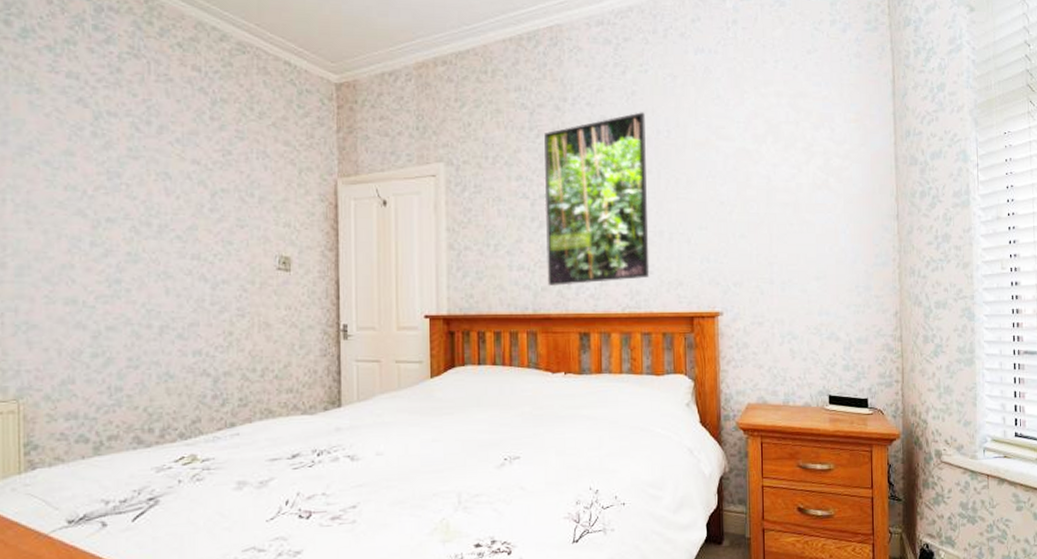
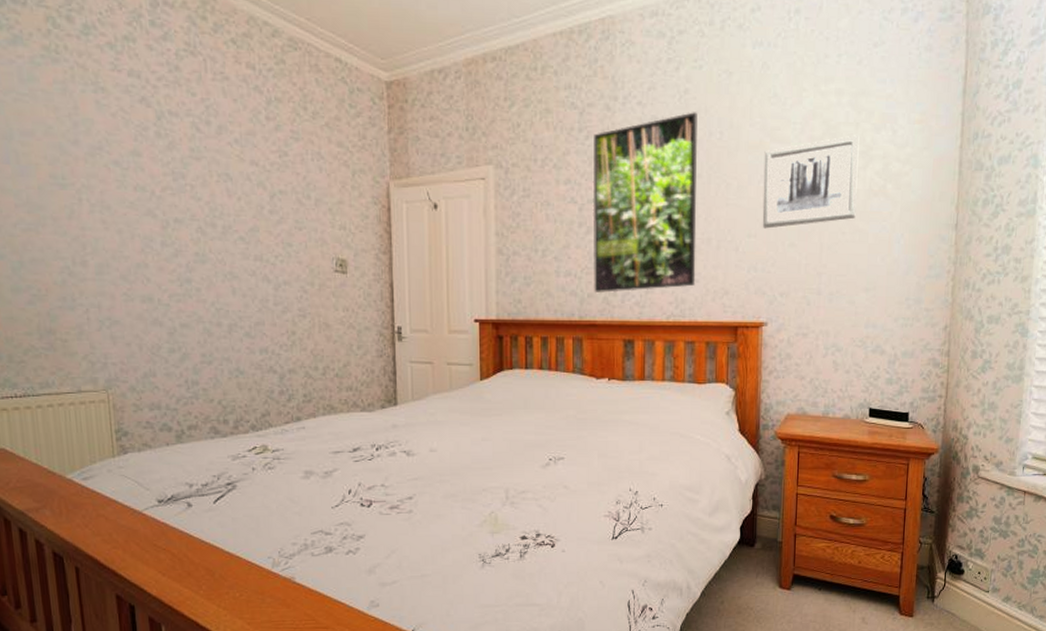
wall art: none [711,133,802,221] -> present [762,135,860,229]

